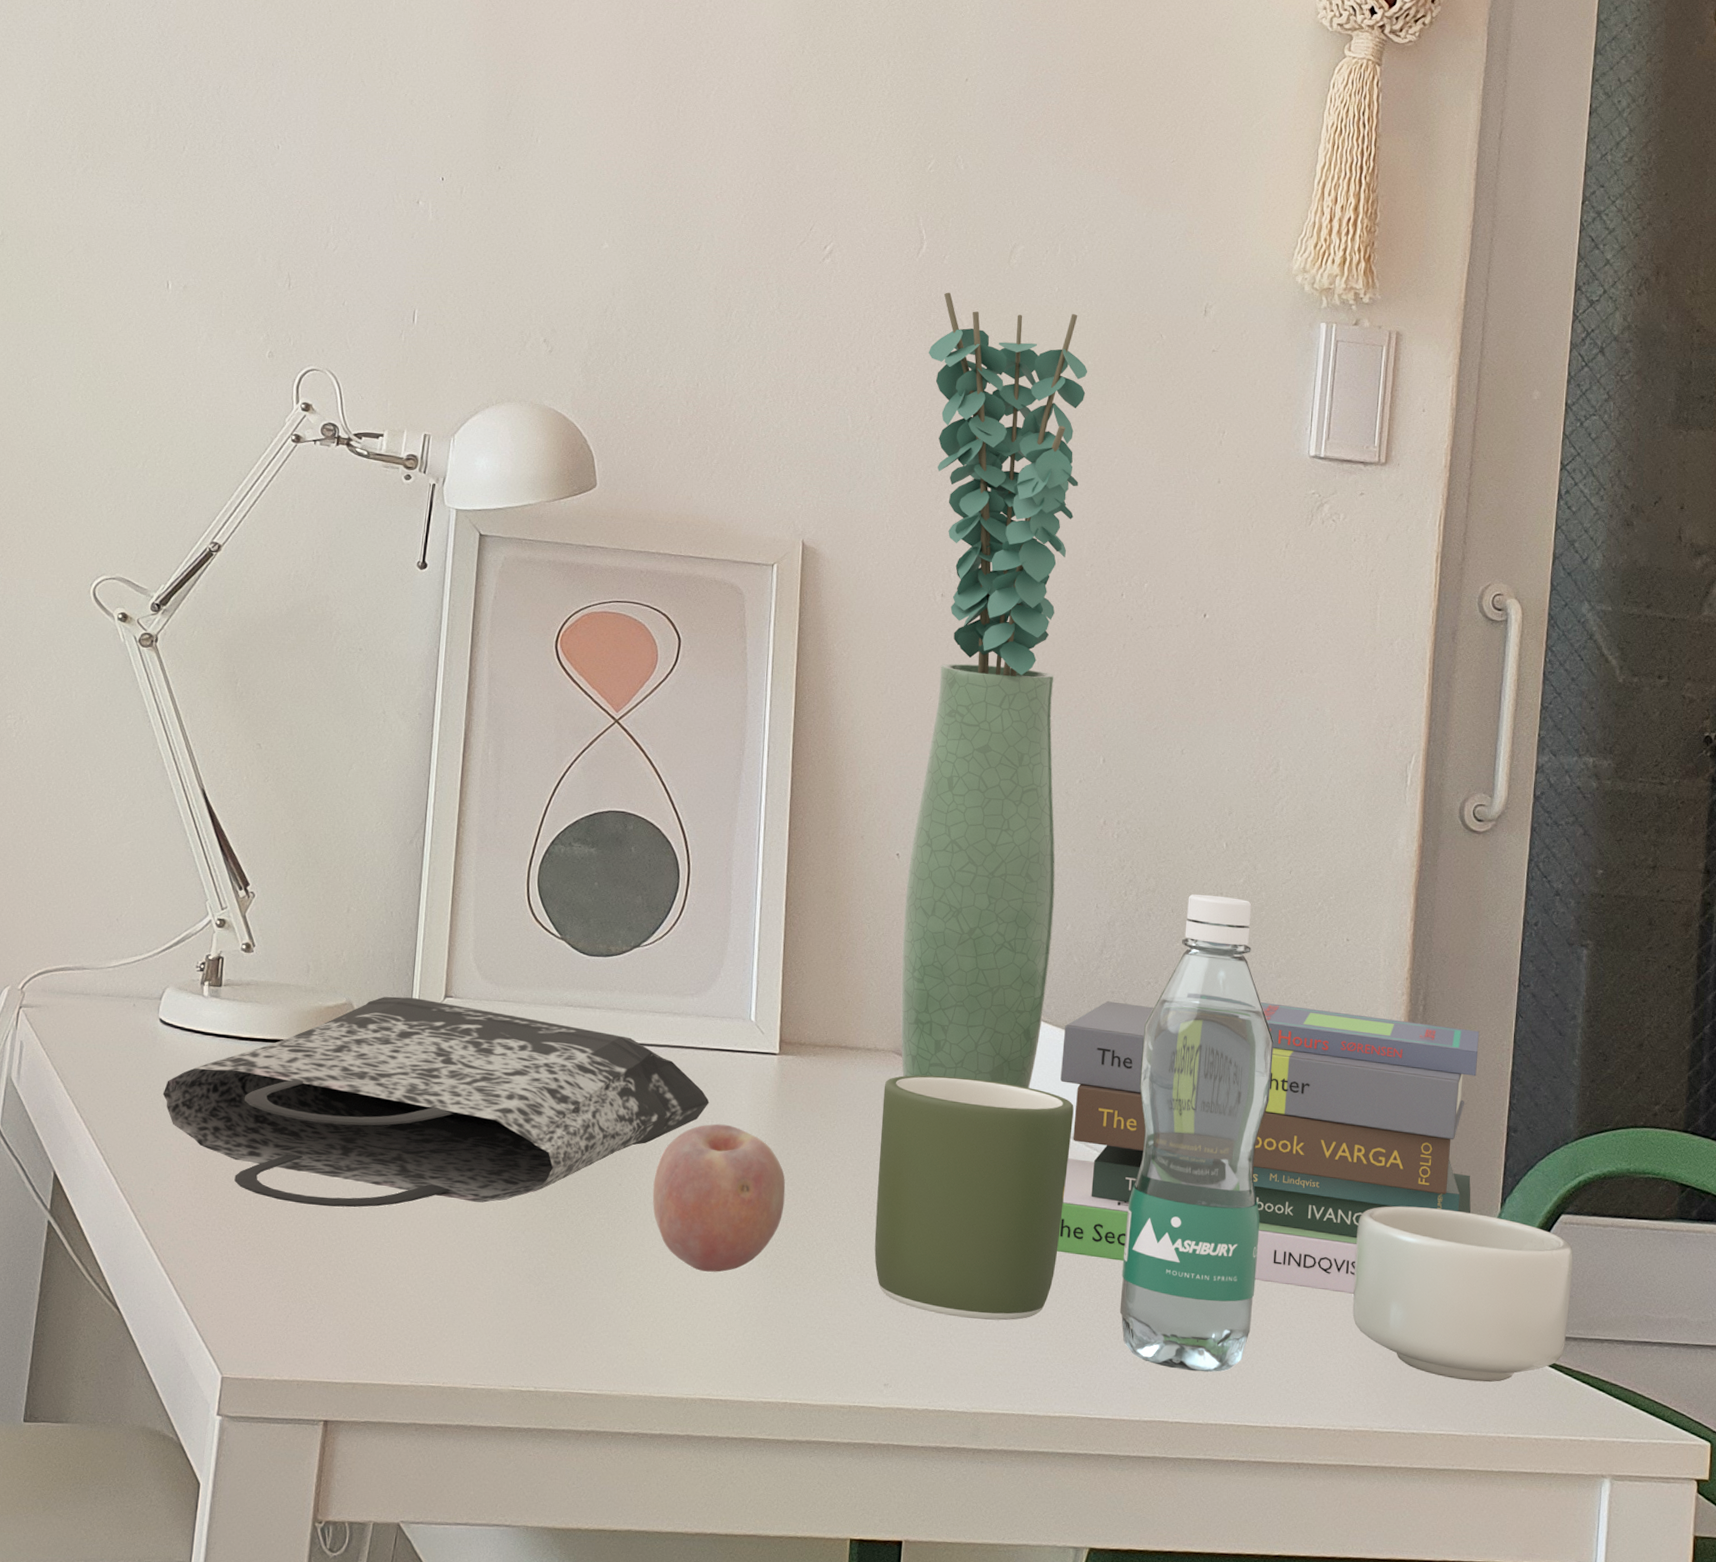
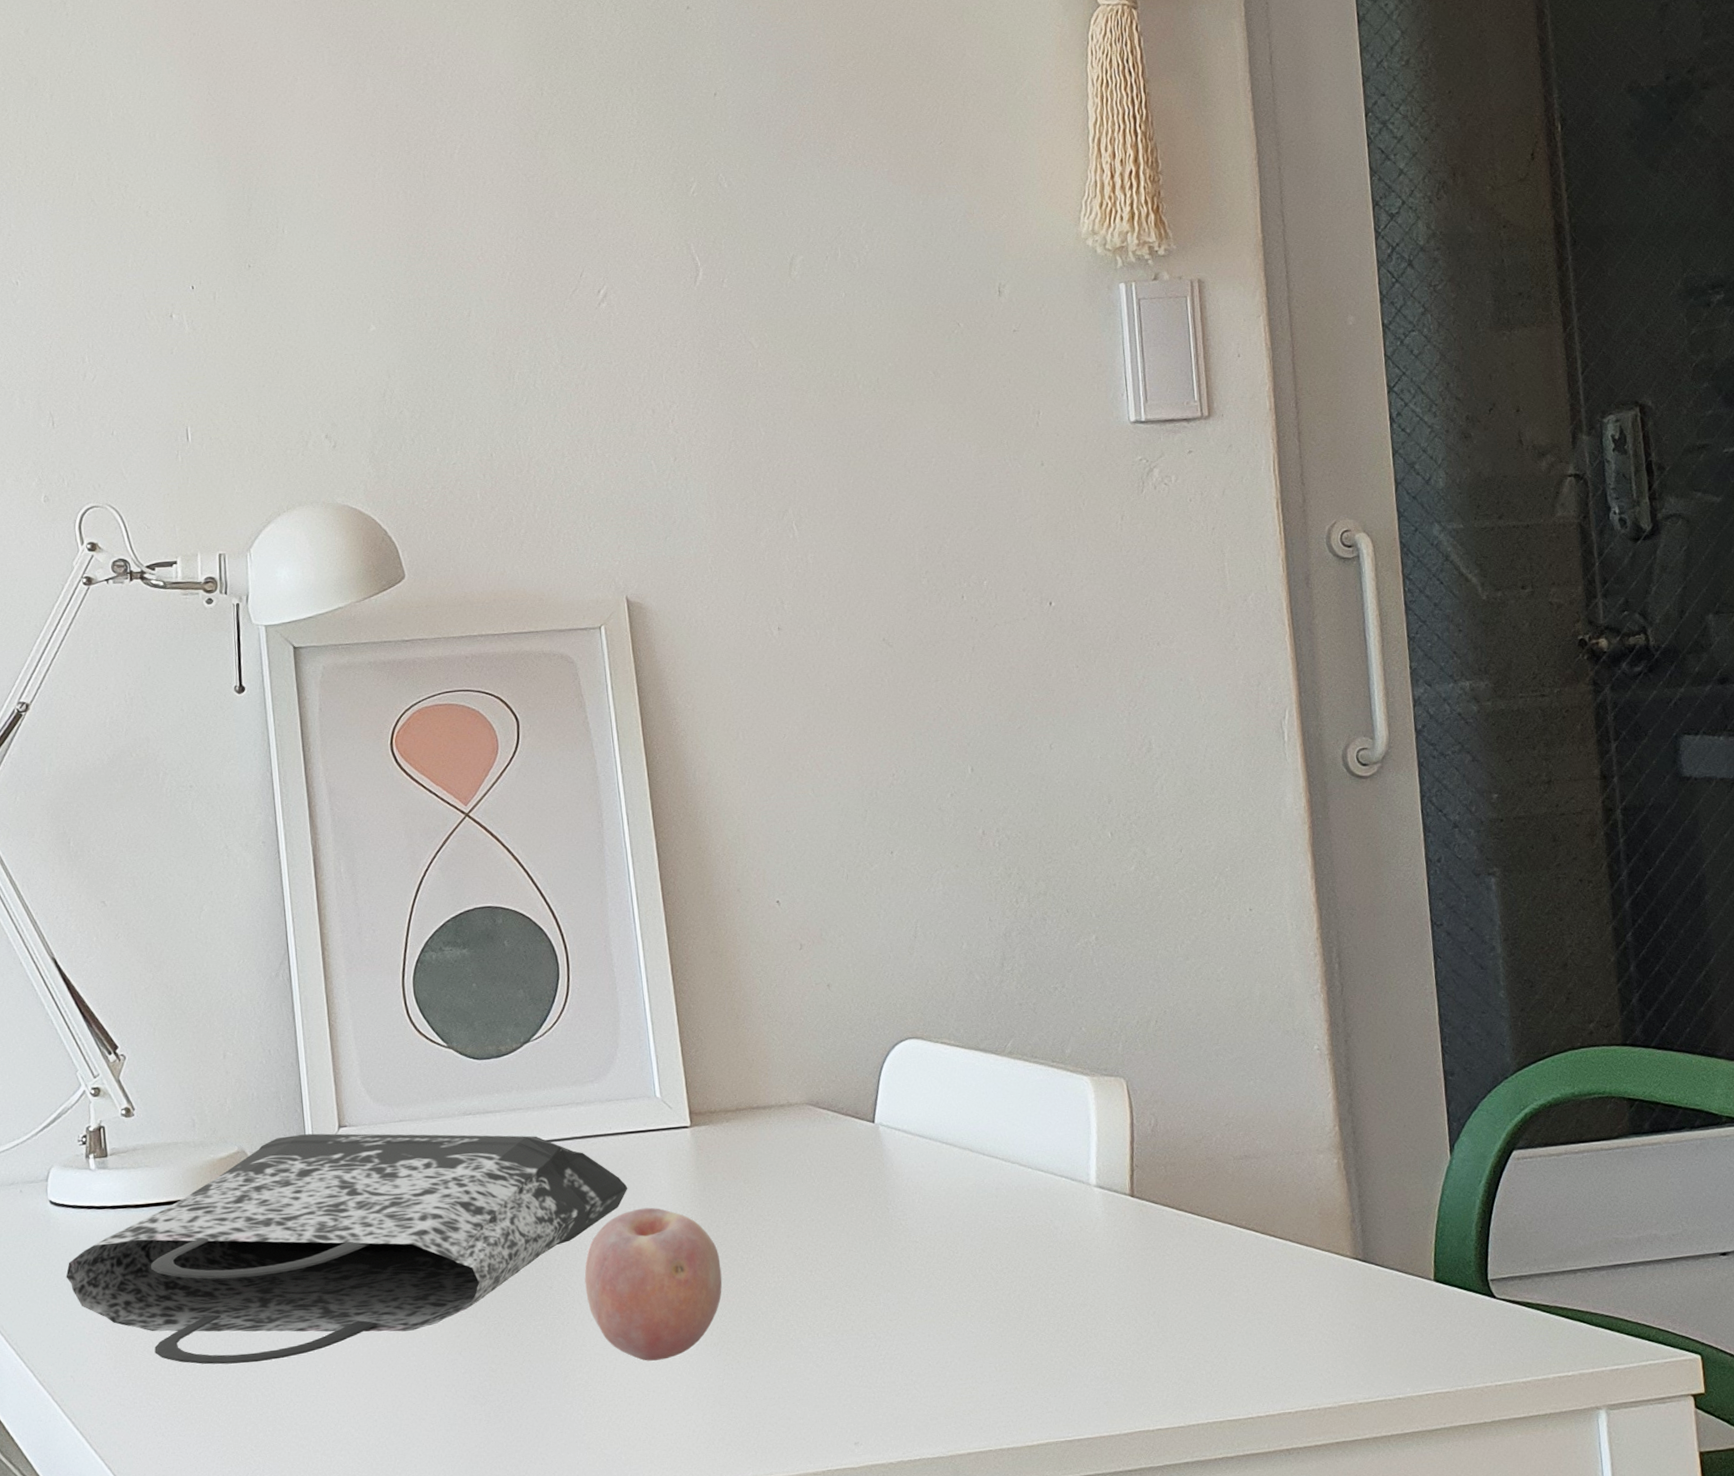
mug: present [874,1075,1074,1321] -> none [803,1115,1009,1363]
vase: present [900,292,1088,1088] -> none [723,316,954,1127]
books: present [1057,1001,1480,1294] -> none [977,979,1421,1278]
bottle: present [1119,894,1274,1373] -> none [1057,886,1218,1376]
mug: present [1352,1206,1574,1382] -> none [1308,1165,1539,1336]

